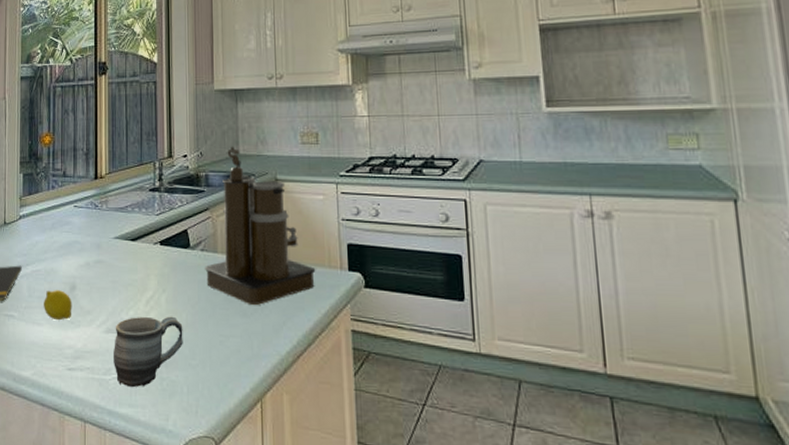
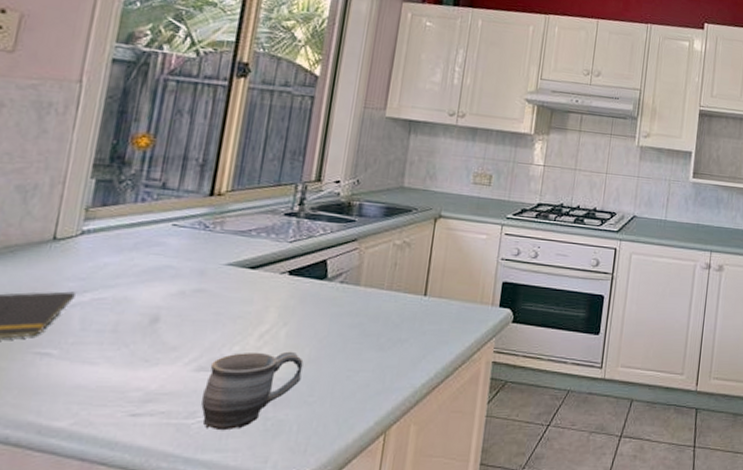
fruit: present [44,290,72,321] -> none [103,322,151,359]
coffee maker: present [205,146,316,306] -> none [341,177,467,340]

